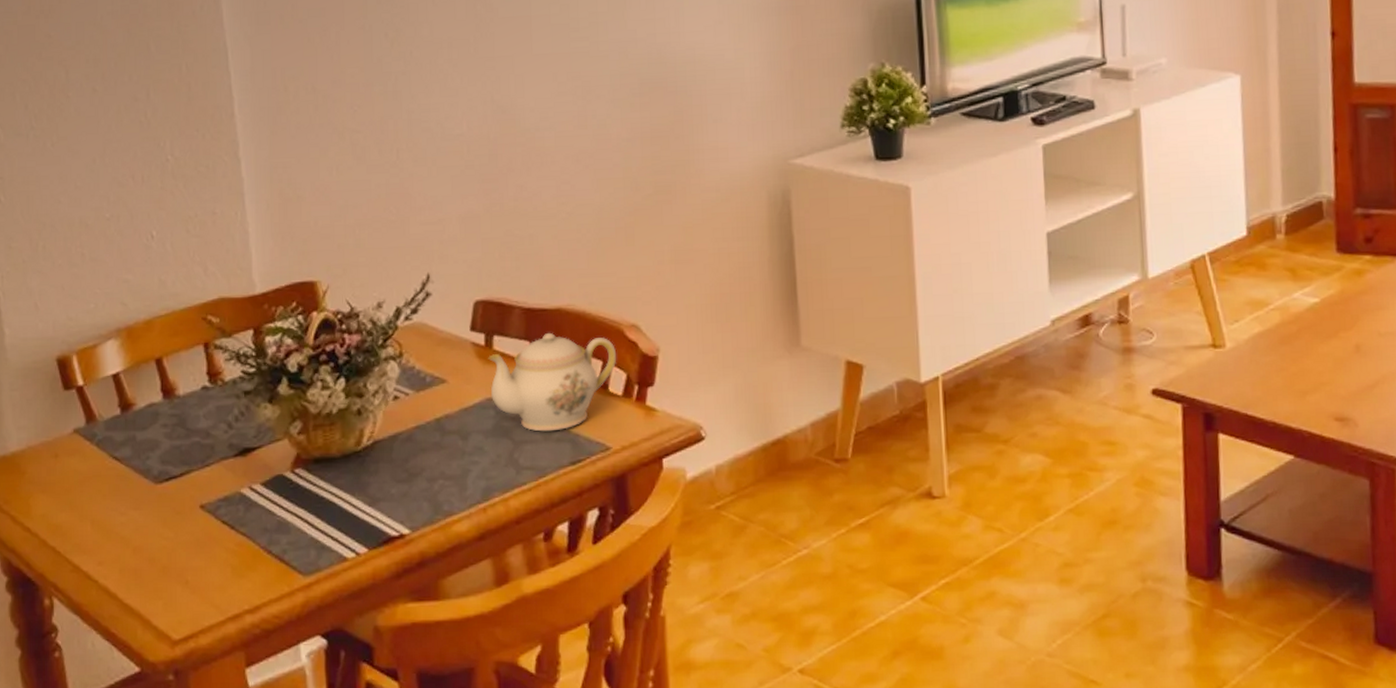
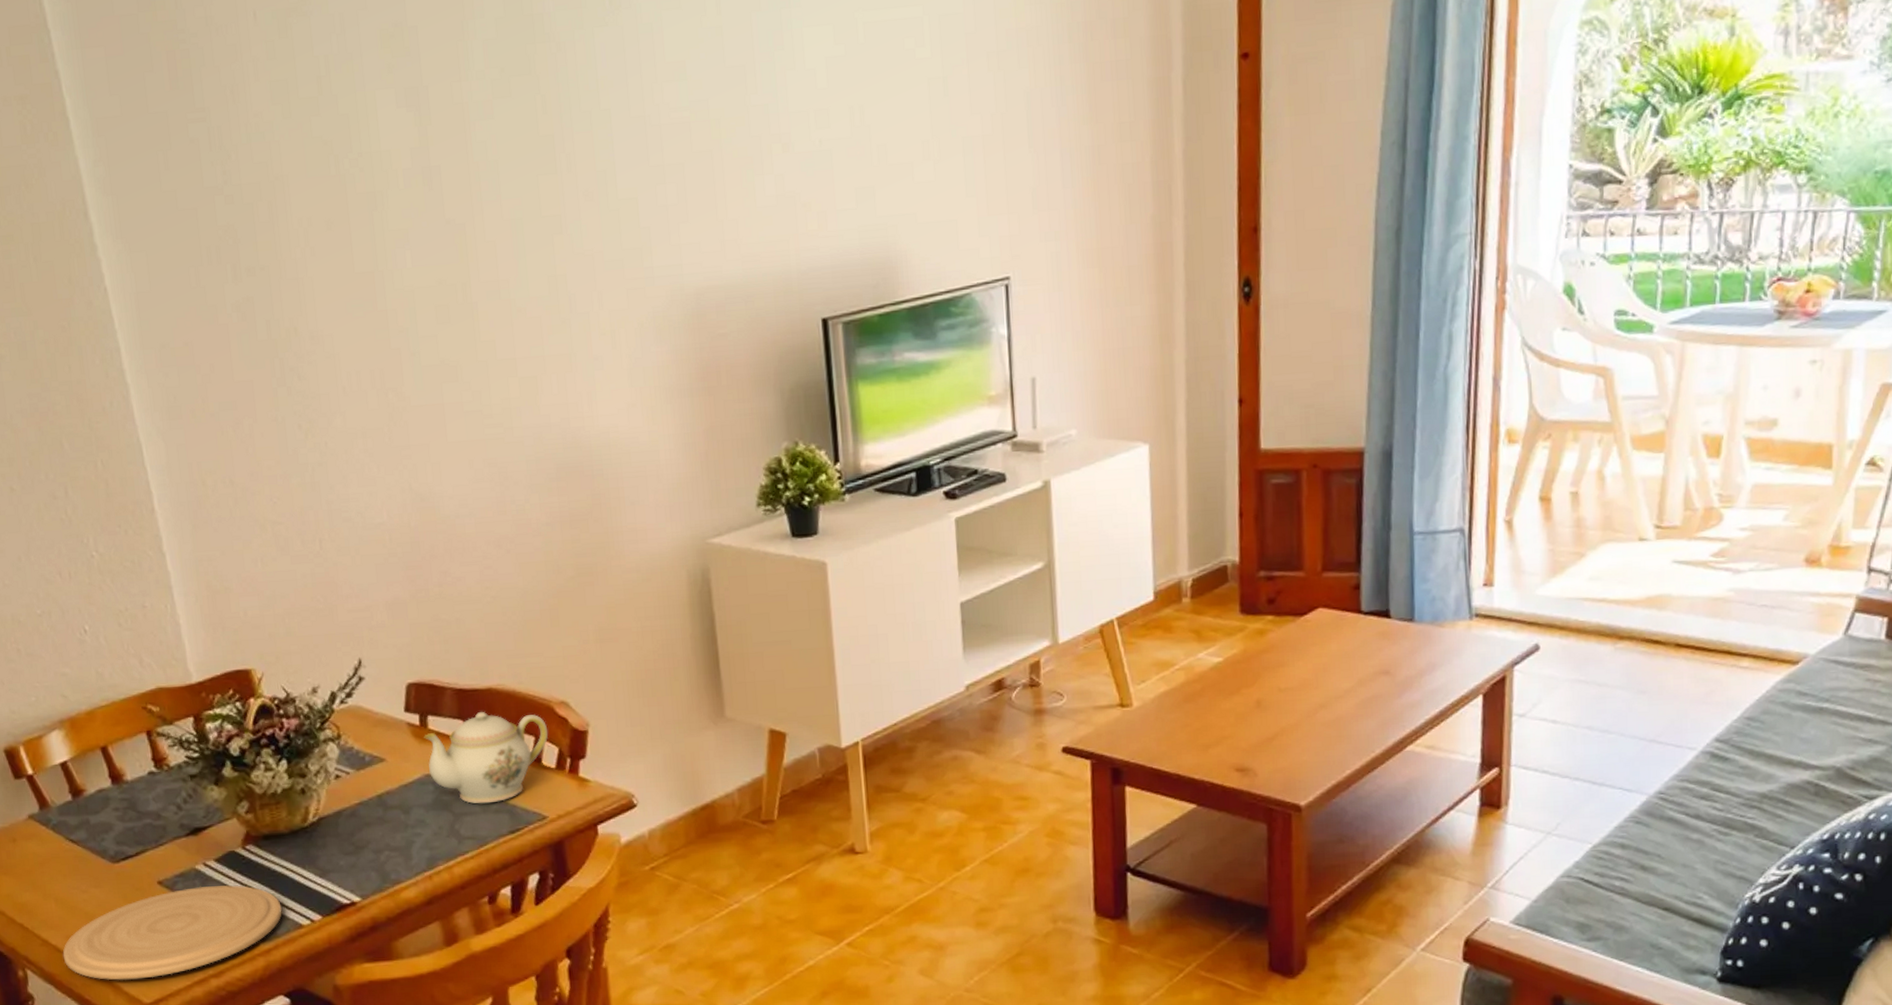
plate: none [93,511,327,613] -> present [62,885,282,981]

